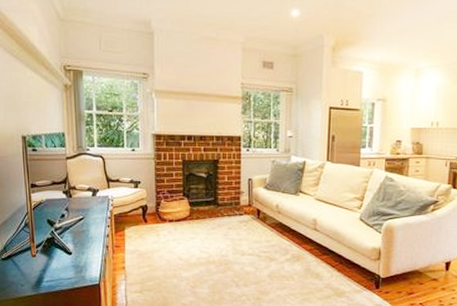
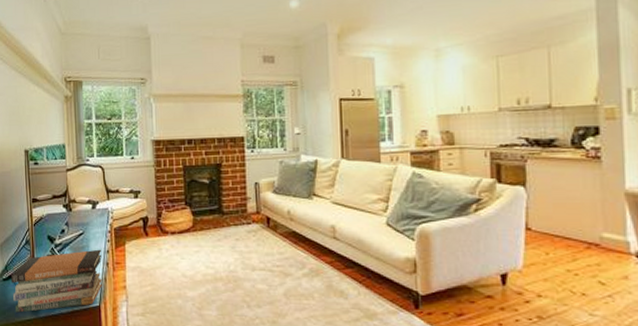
book stack: none [10,233,102,289] -> present [11,249,102,313]

